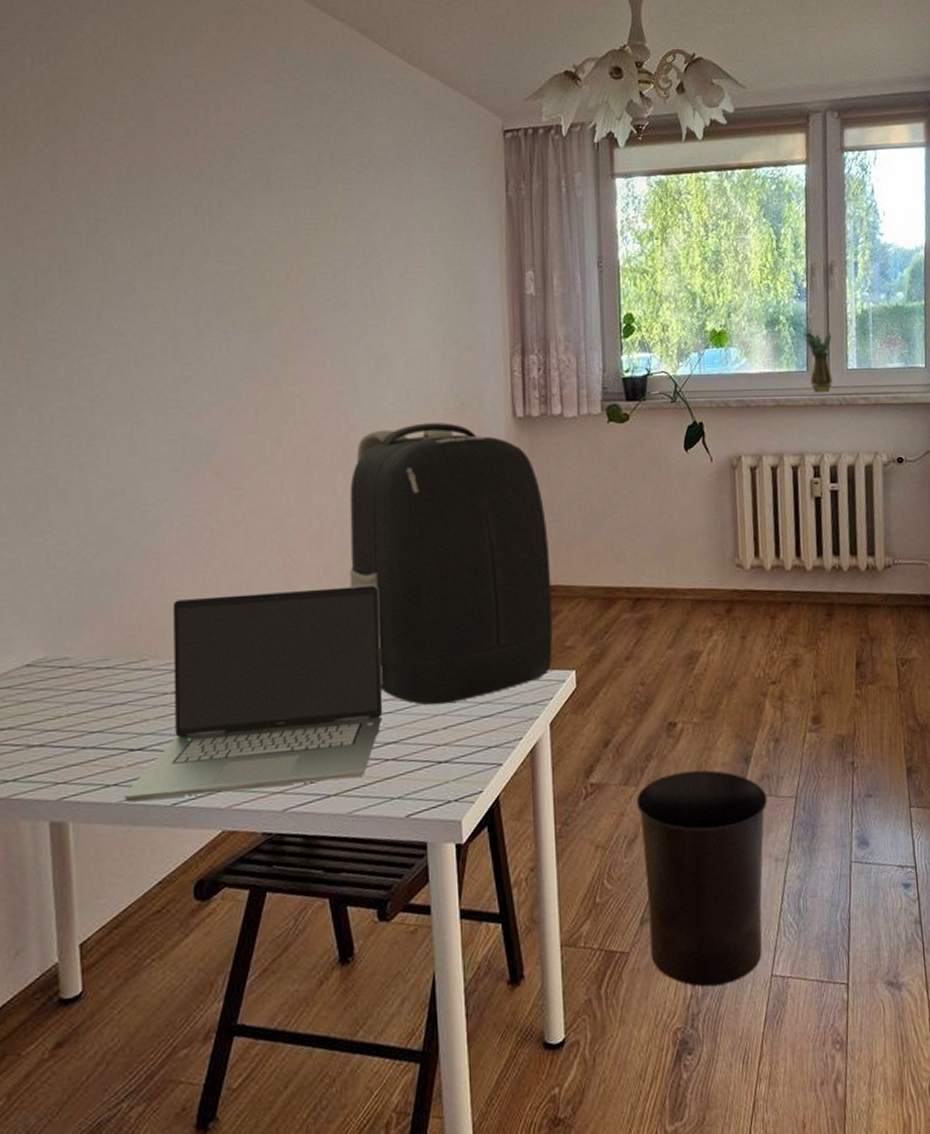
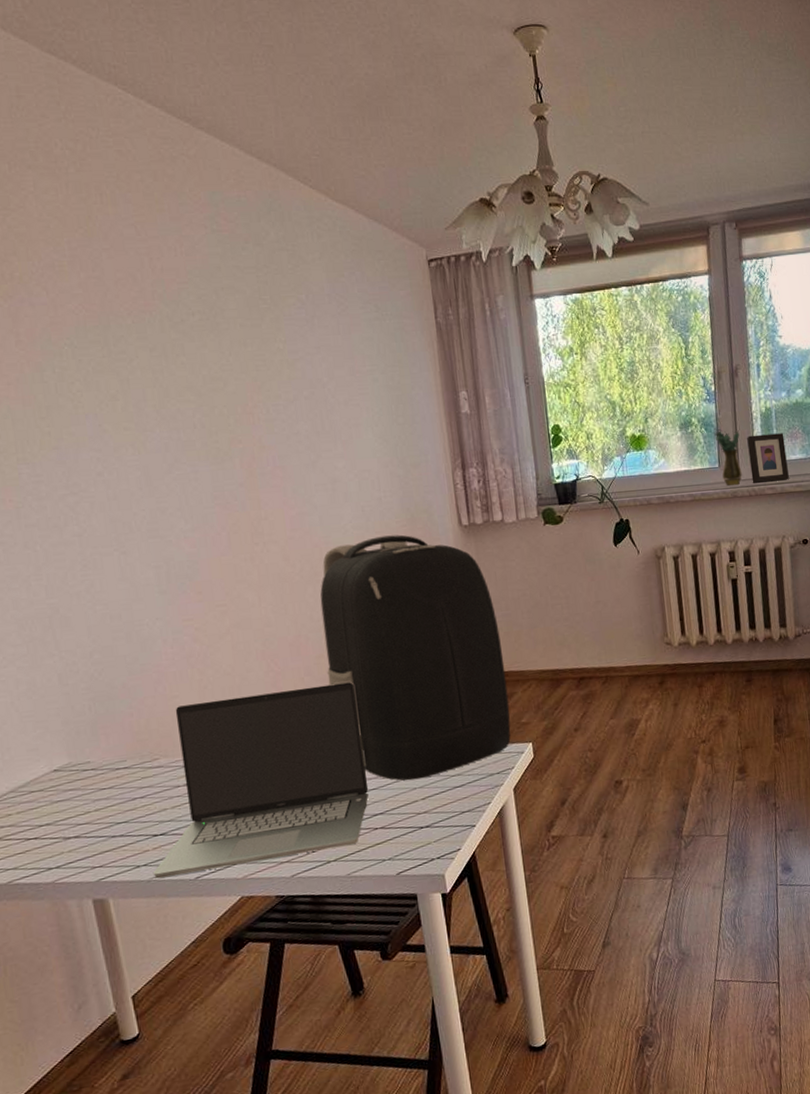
waste bin: present [636,770,767,987] -> none [592,818,706,994]
picture frame: none [840,338,885,393] -> present [747,433,789,484]

